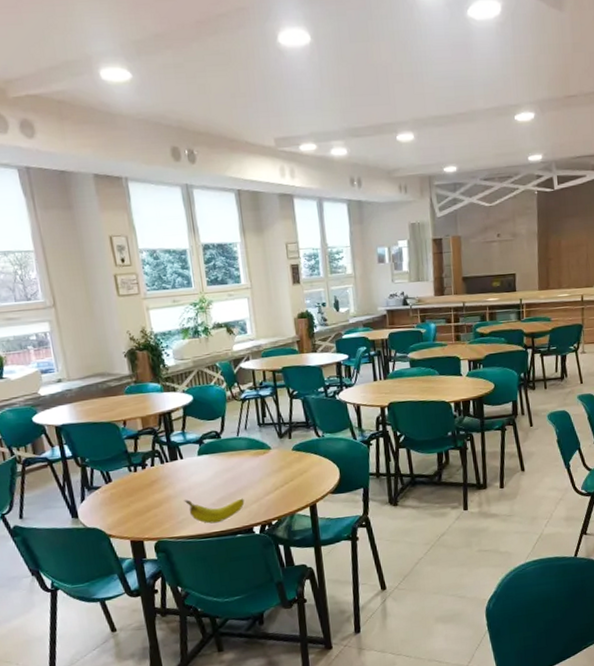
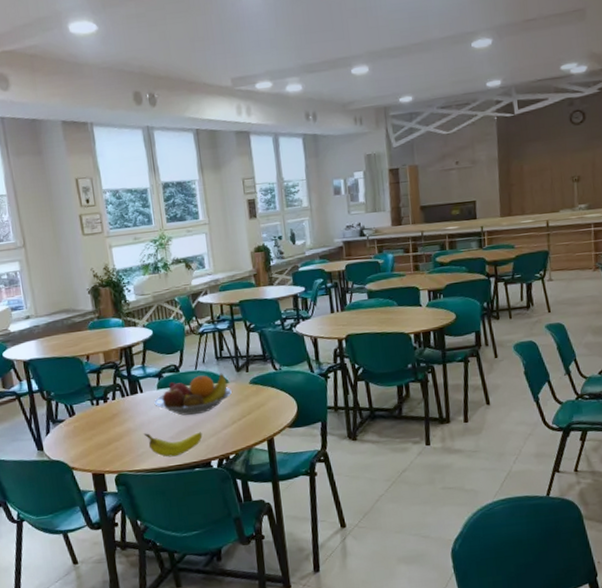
fruit bowl: none [194,439,274,482] -> present [154,373,232,416]

